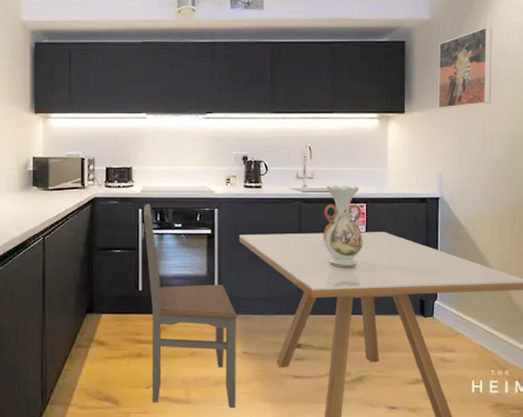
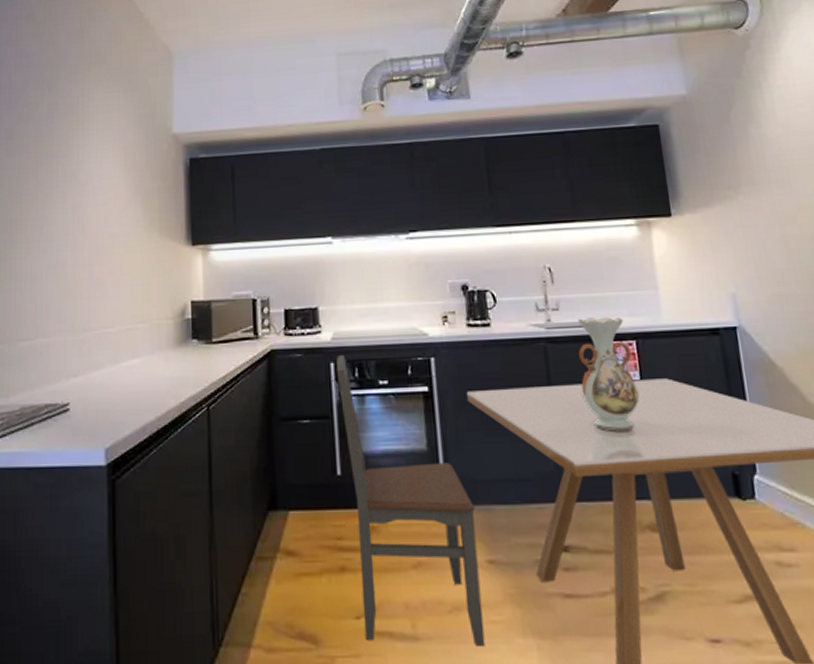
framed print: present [438,27,492,109] -> none [704,98,787,208]

